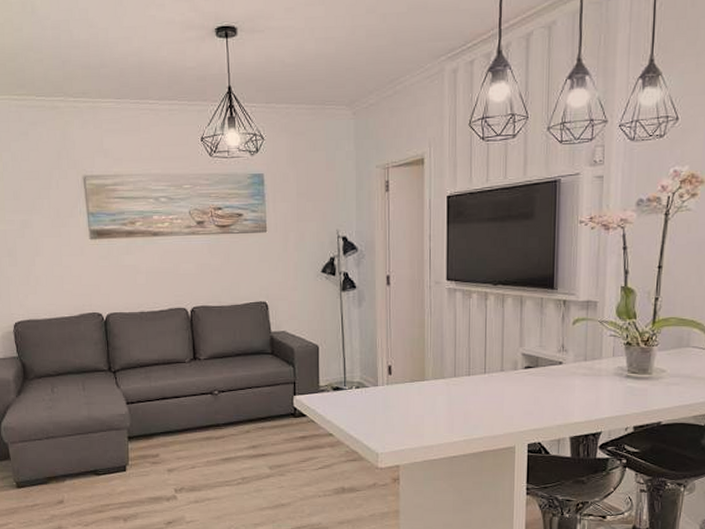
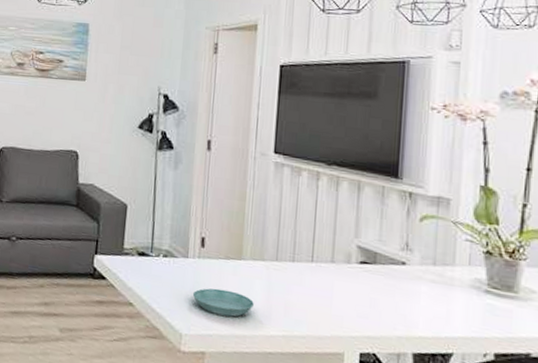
saucer: none [385,409,438,431] -> present [193,288,254,317]

